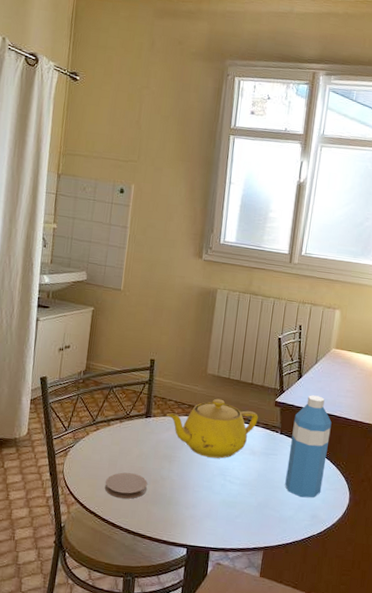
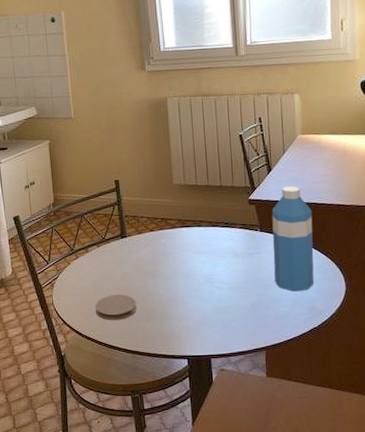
teapot: present [166,398,258,459] -> none [140,207,234,267]

